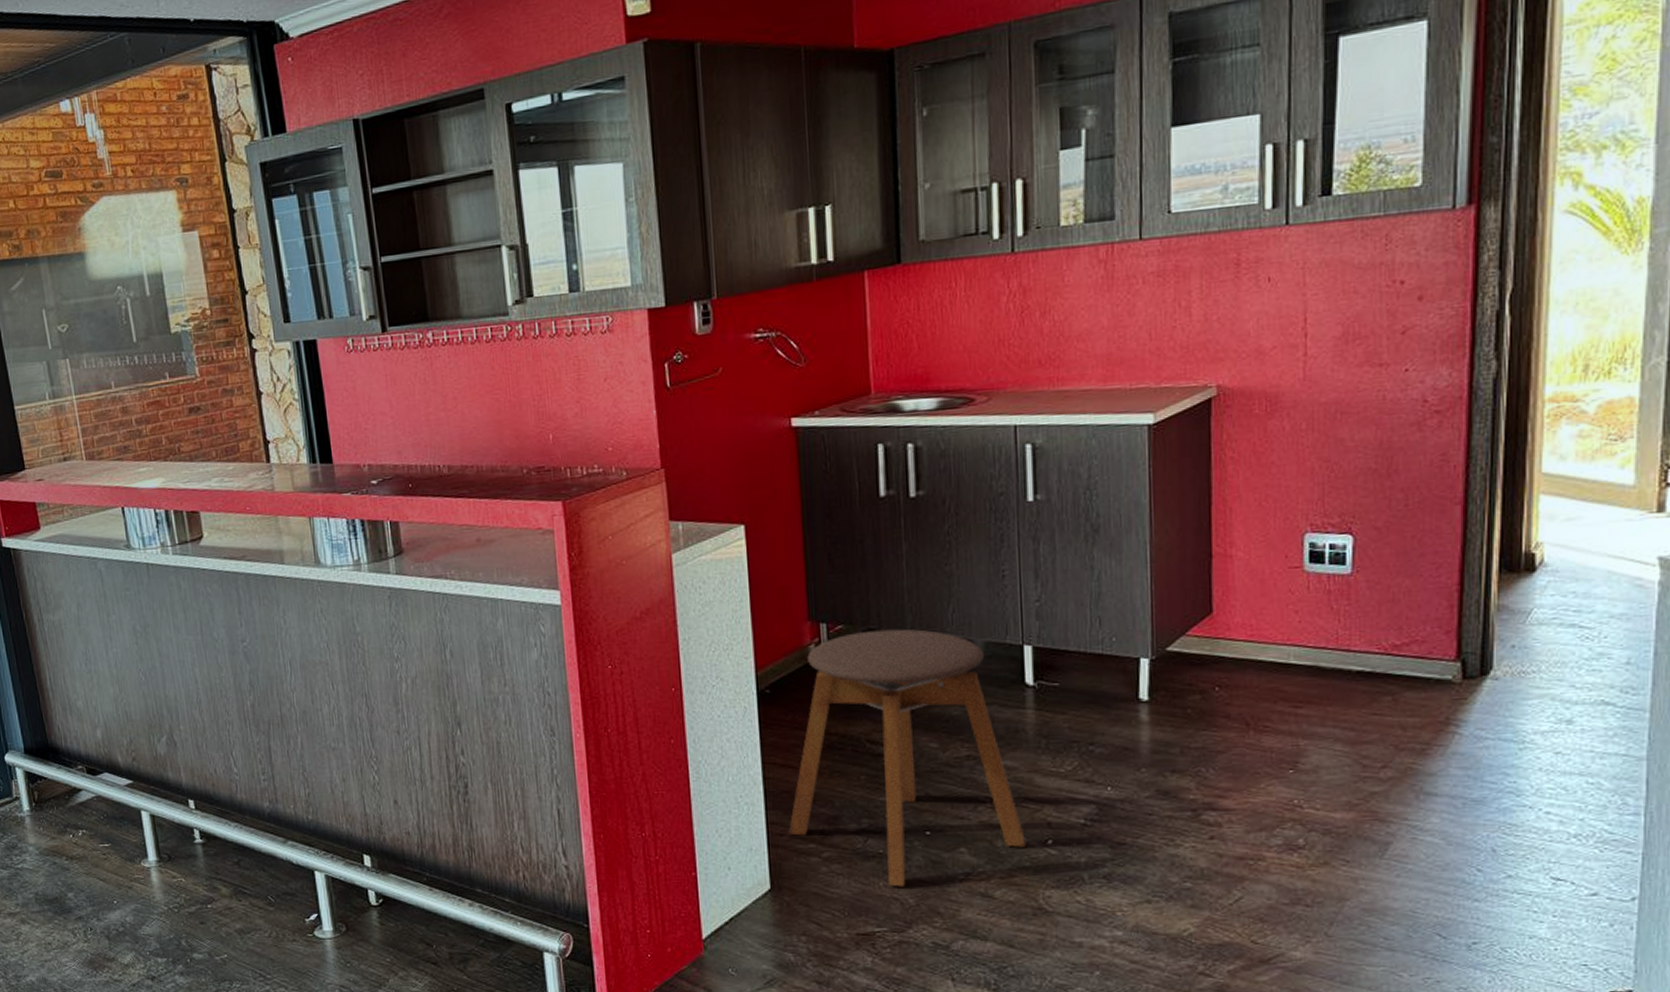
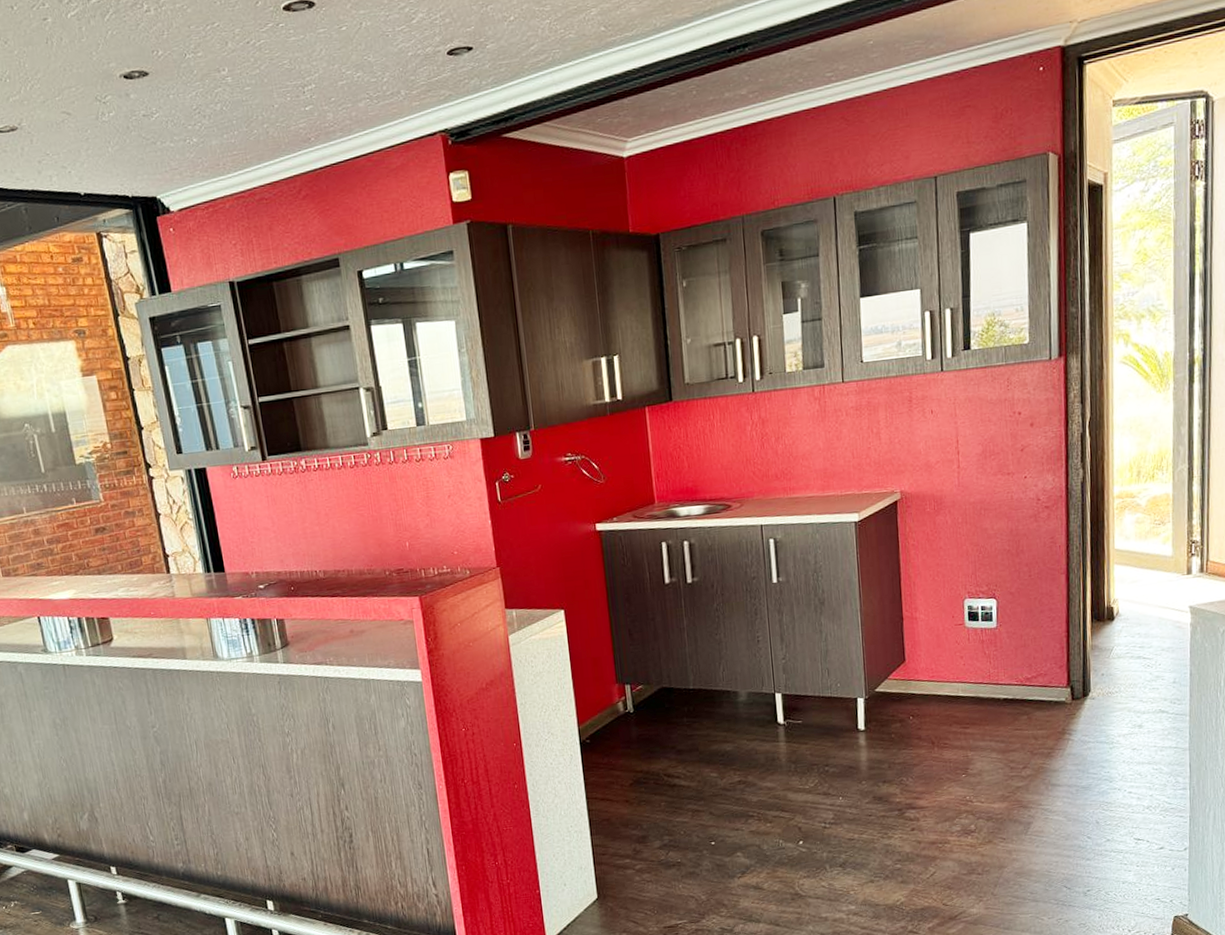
stool: present [789,629,1027,887] -> none [609,685,785,888]

